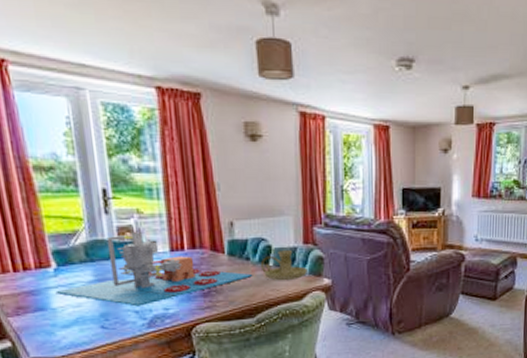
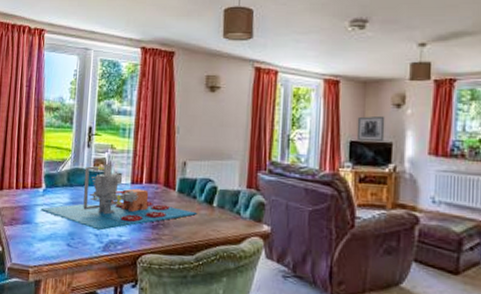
candle holder: present [260,250,307,281] -> none [205,192,248,223]
wall art: none [408,161,434,188] -> present [356,115,385,143]

